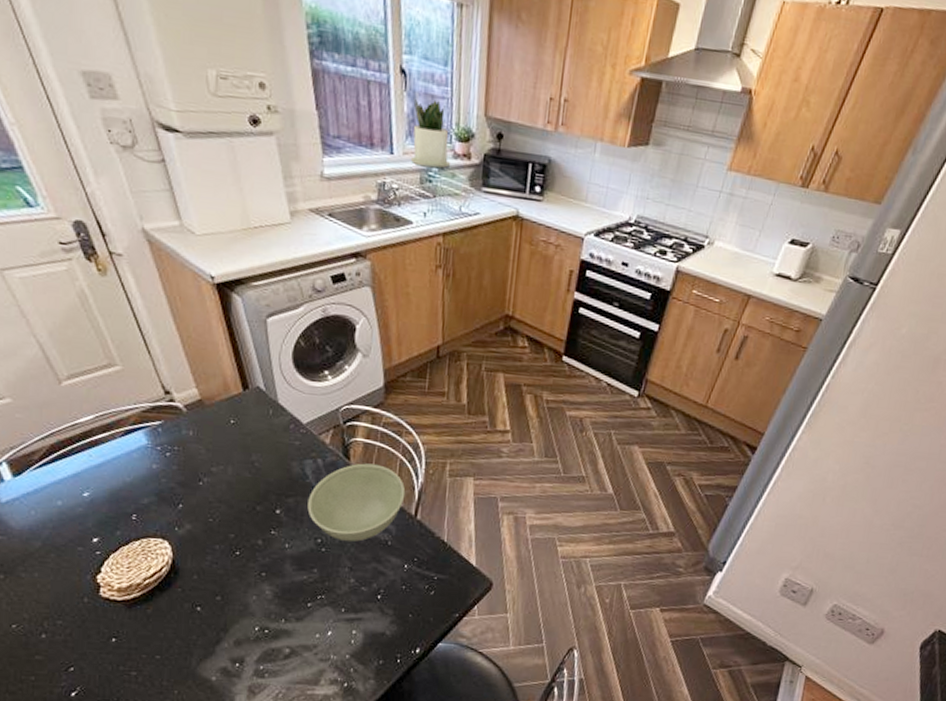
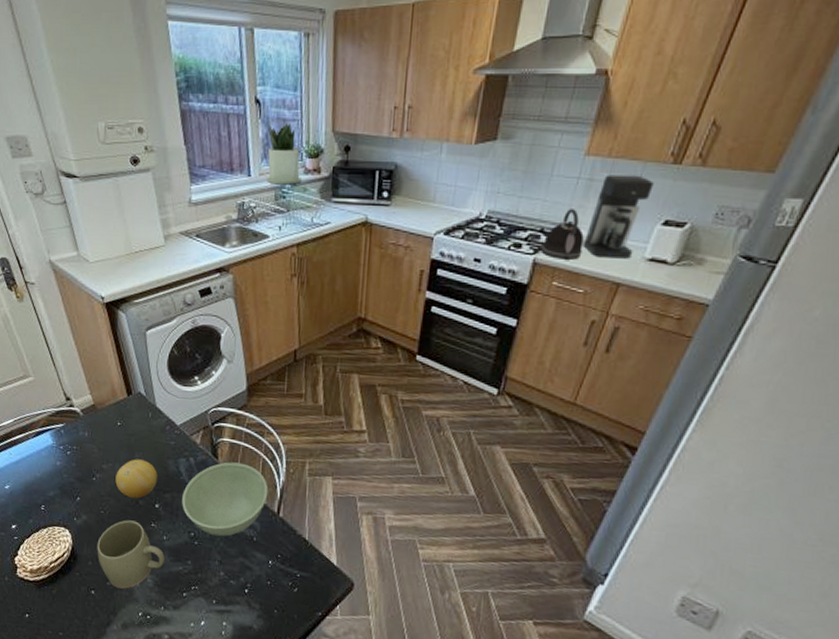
mug: none [204,528,286,603] -> present [97,520,165,589]
fruit: none [227,460,280,504] -> present [115,459,158,499]
kettle: none [684,221,722,270] -> present [541,209,584,260]
coffee maker: none [721,191,785,273] -> present [583,174,654,259]

